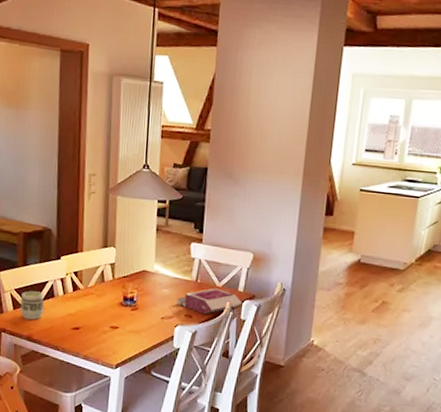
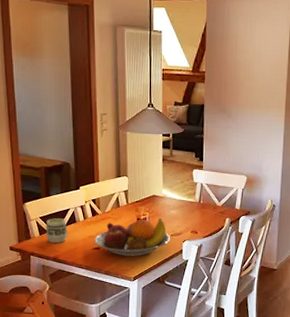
fruit bowl: none [73,297,161,341] -> present [94,217,171,257]
book: present [177,288,243,314] -> none [183,207,240,229]

